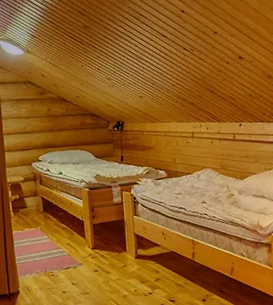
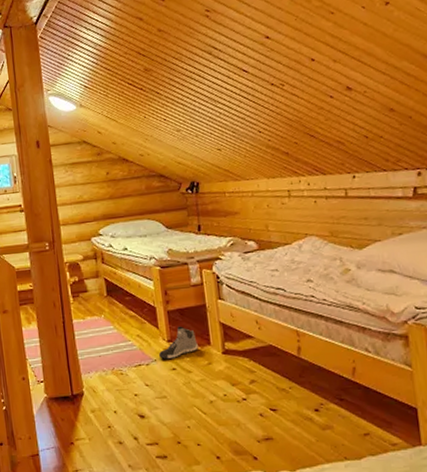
sneaker: none [85,236,117,263] -> present [159,326,198,359]

